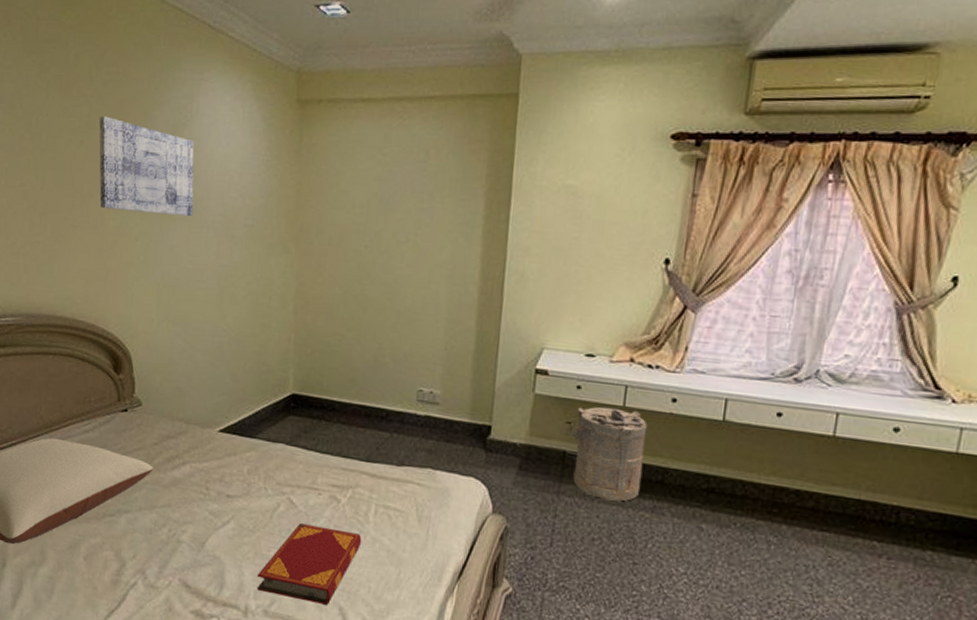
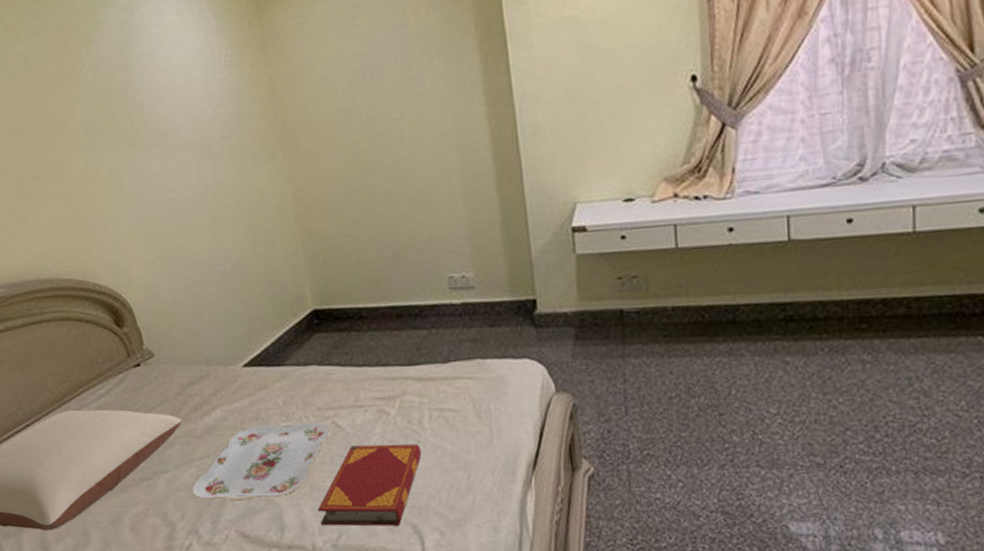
wall art: present [99,115,194,217] -> none [36,49,163,153]
serving tray: none [148,487,285,557] -> present [192,421,331,501]
laundry hamper: present [571,406,648,502] -> none [625,249,712,353]

